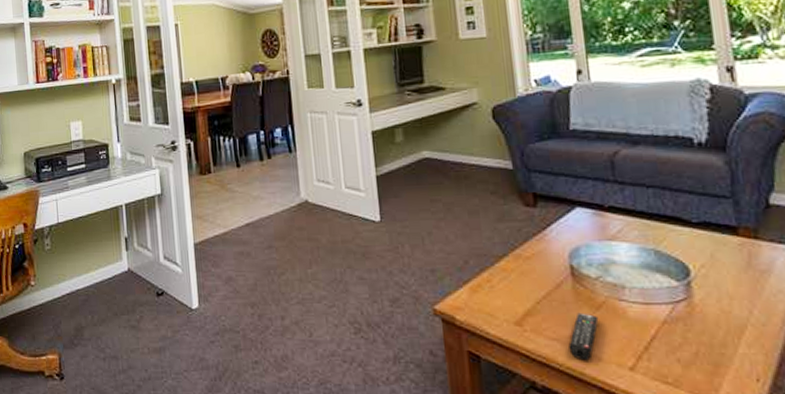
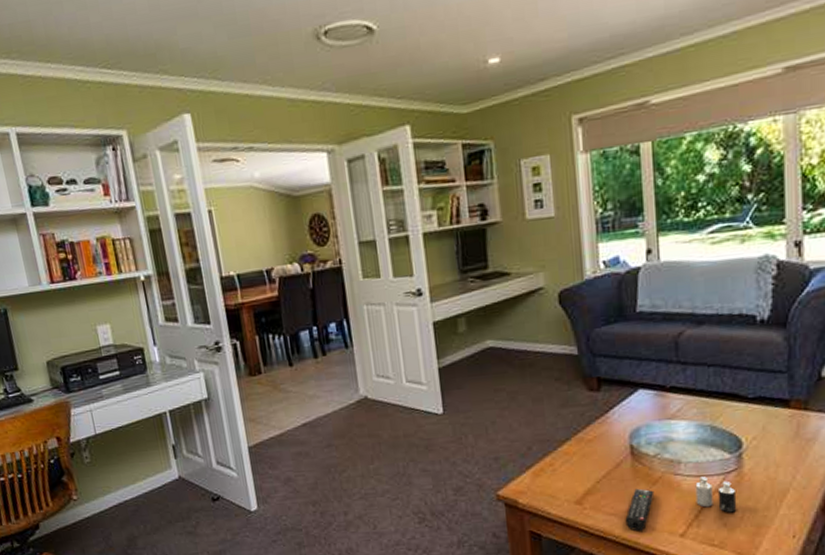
candle: none [642,304,691,347] -> present [695,476,737,513]

